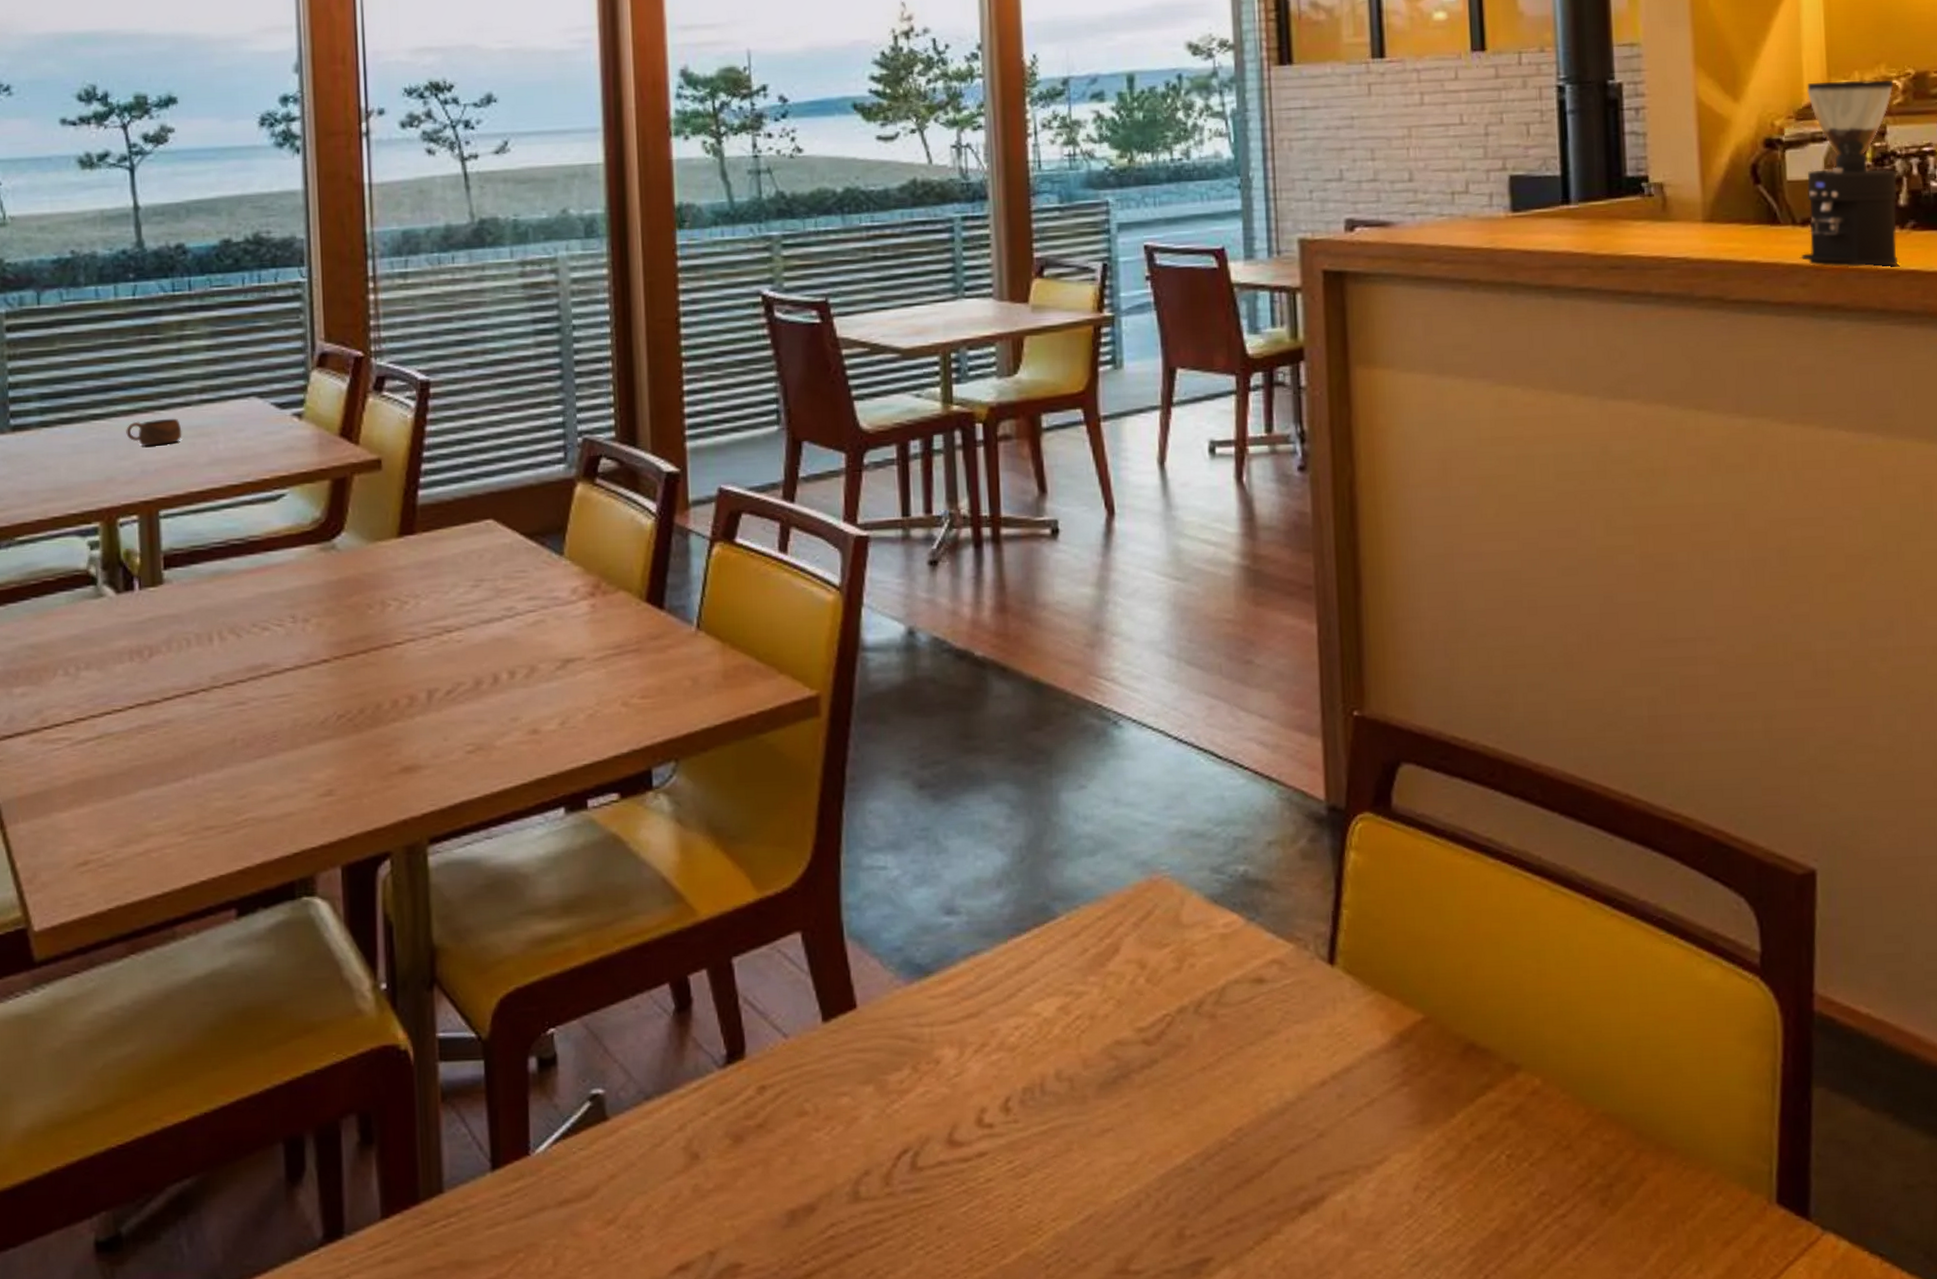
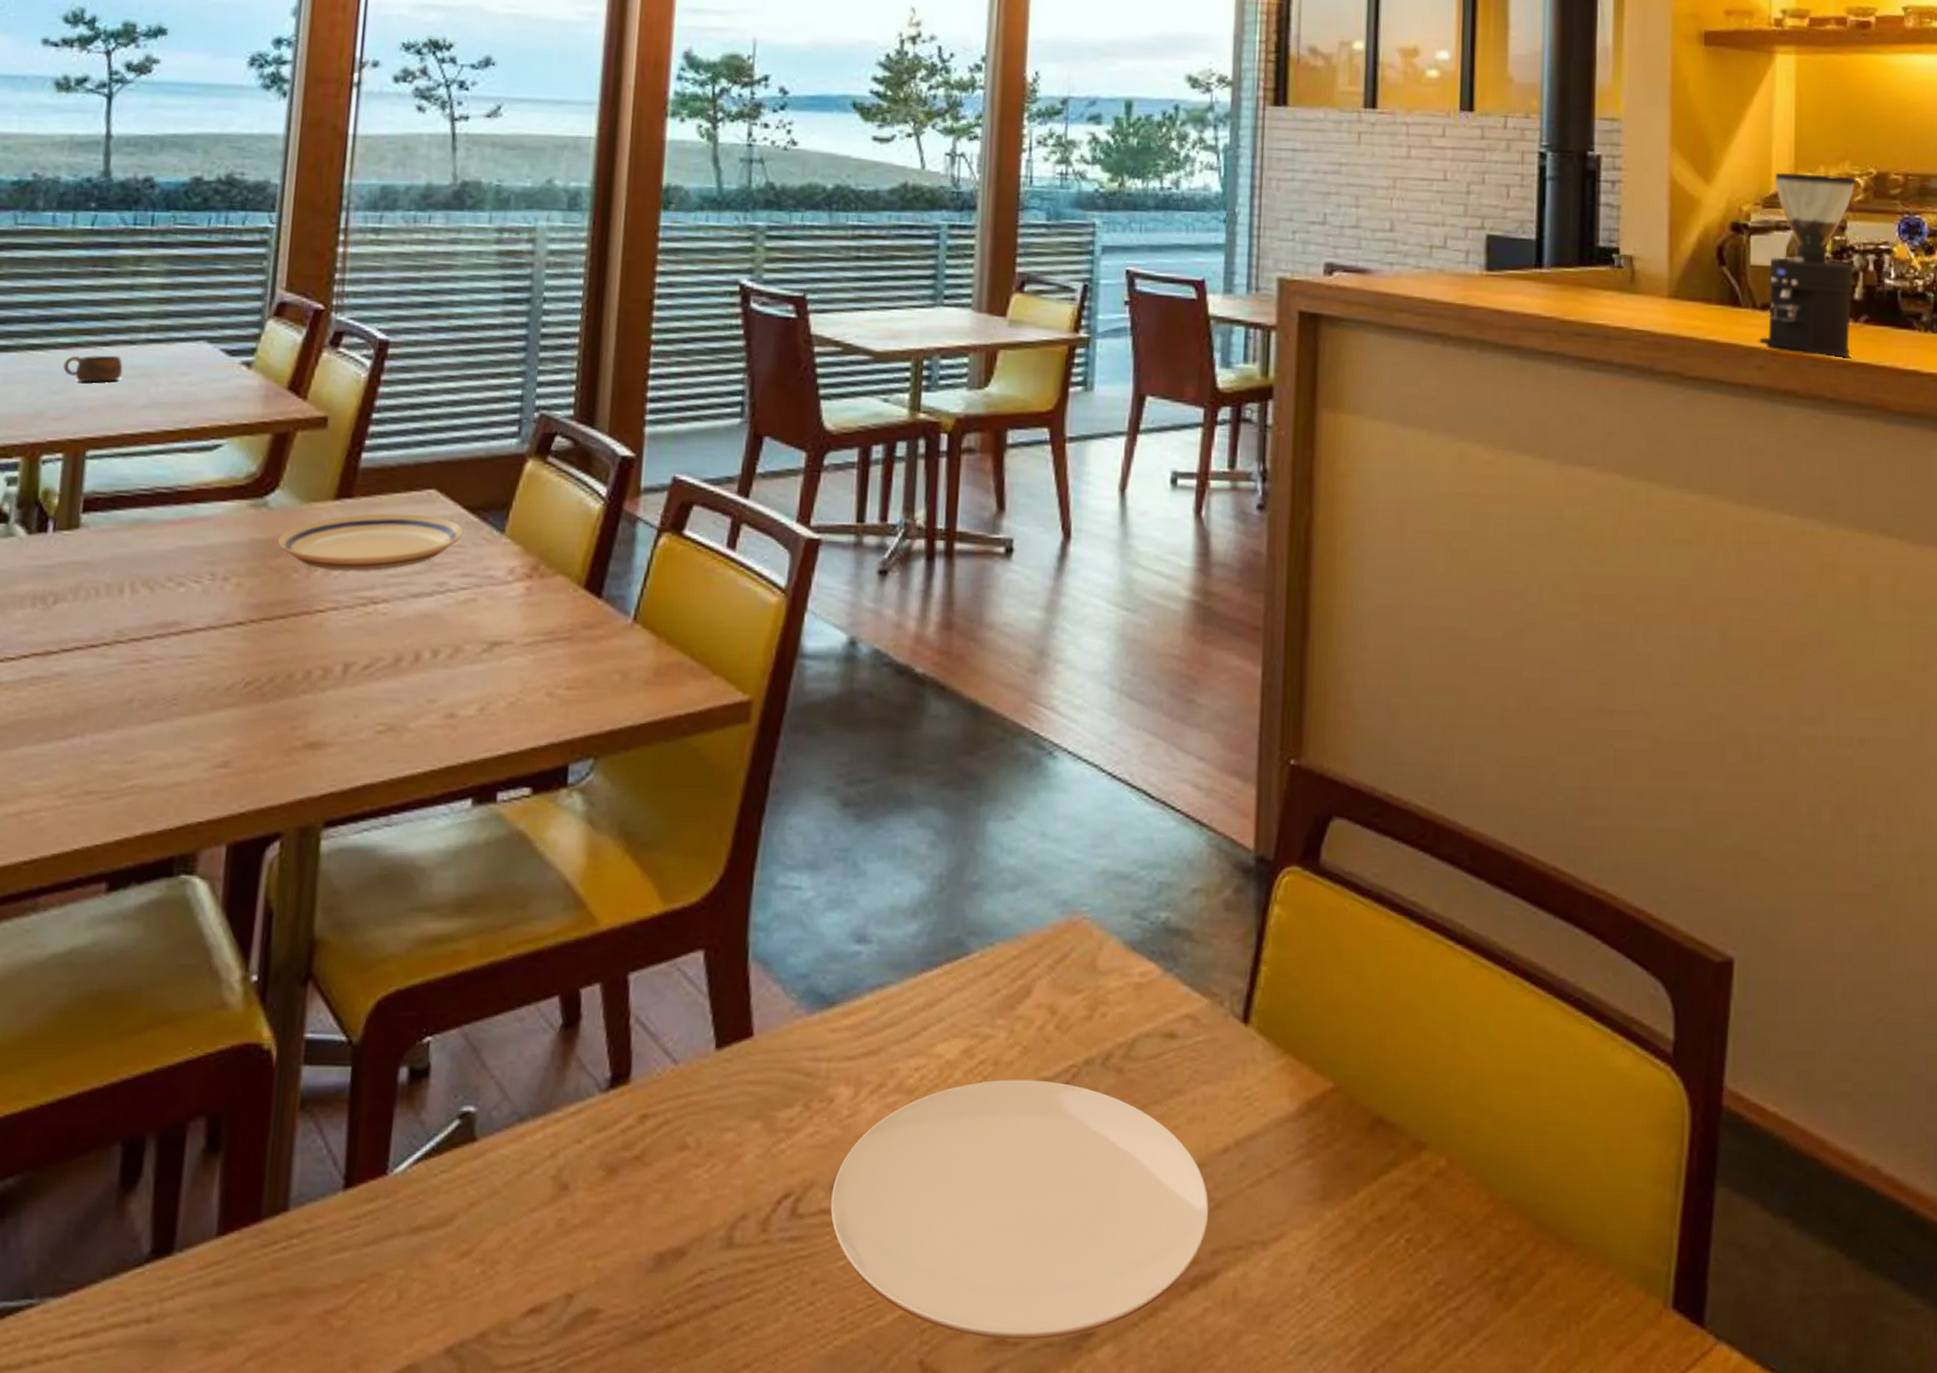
plate: none [350,544,524,604] -> present [278,513,464,572]
plate: none [947,1030,1312,1269] -> present [830,1079,1209,1340]

